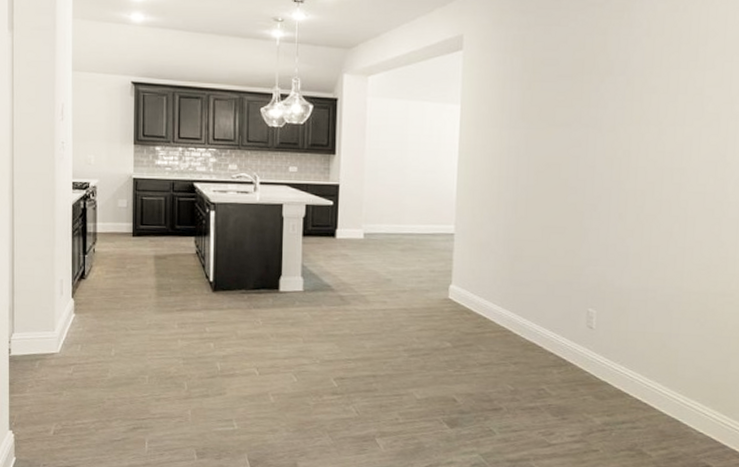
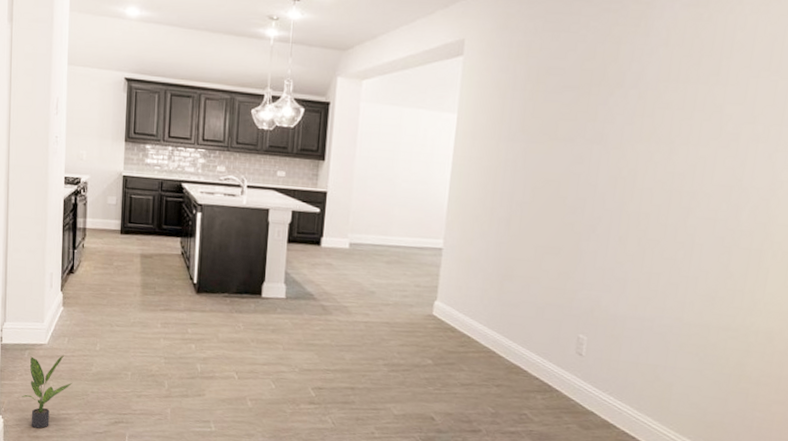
potted plant: none [33,363,86,441] -> present [22,355,72,429]

